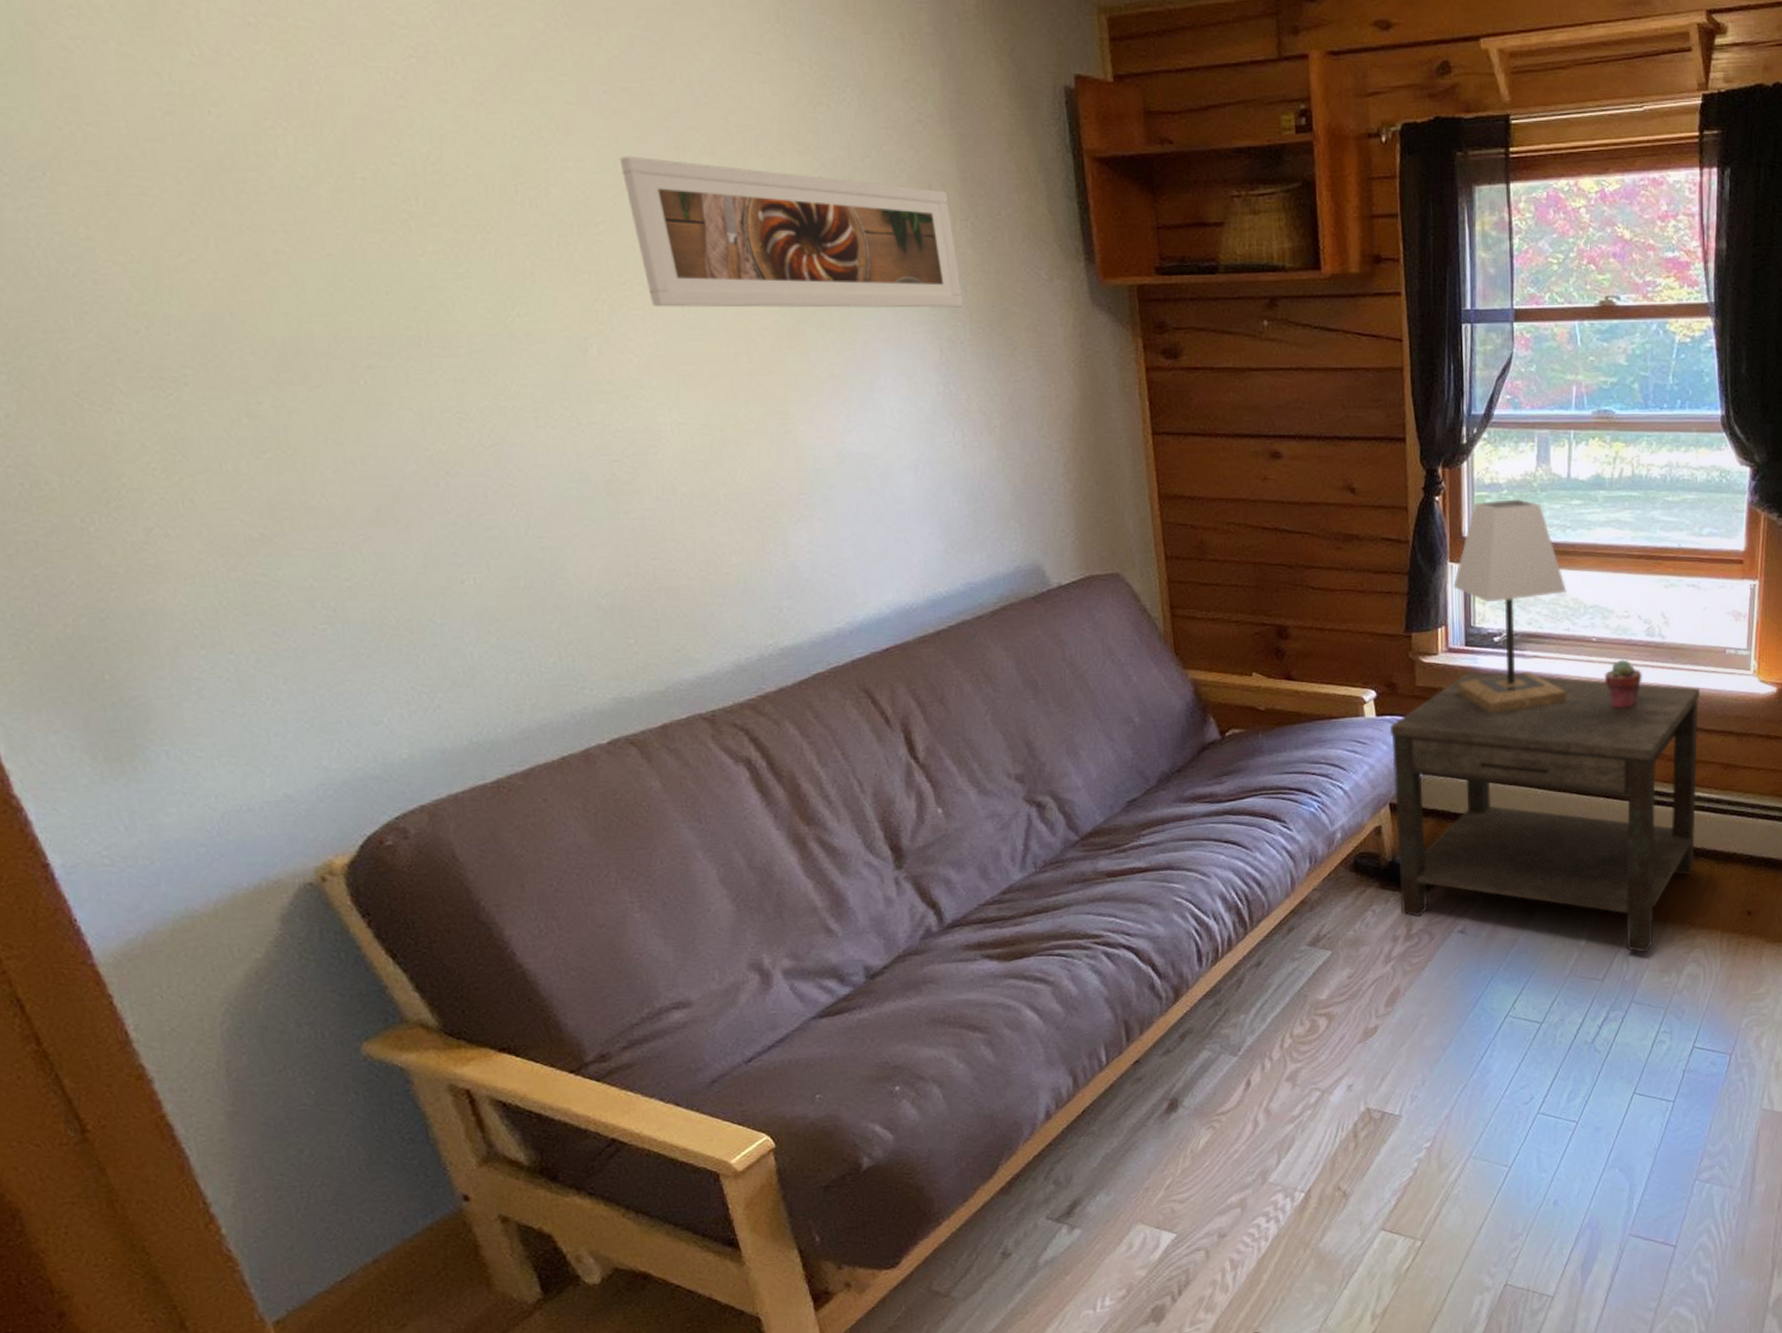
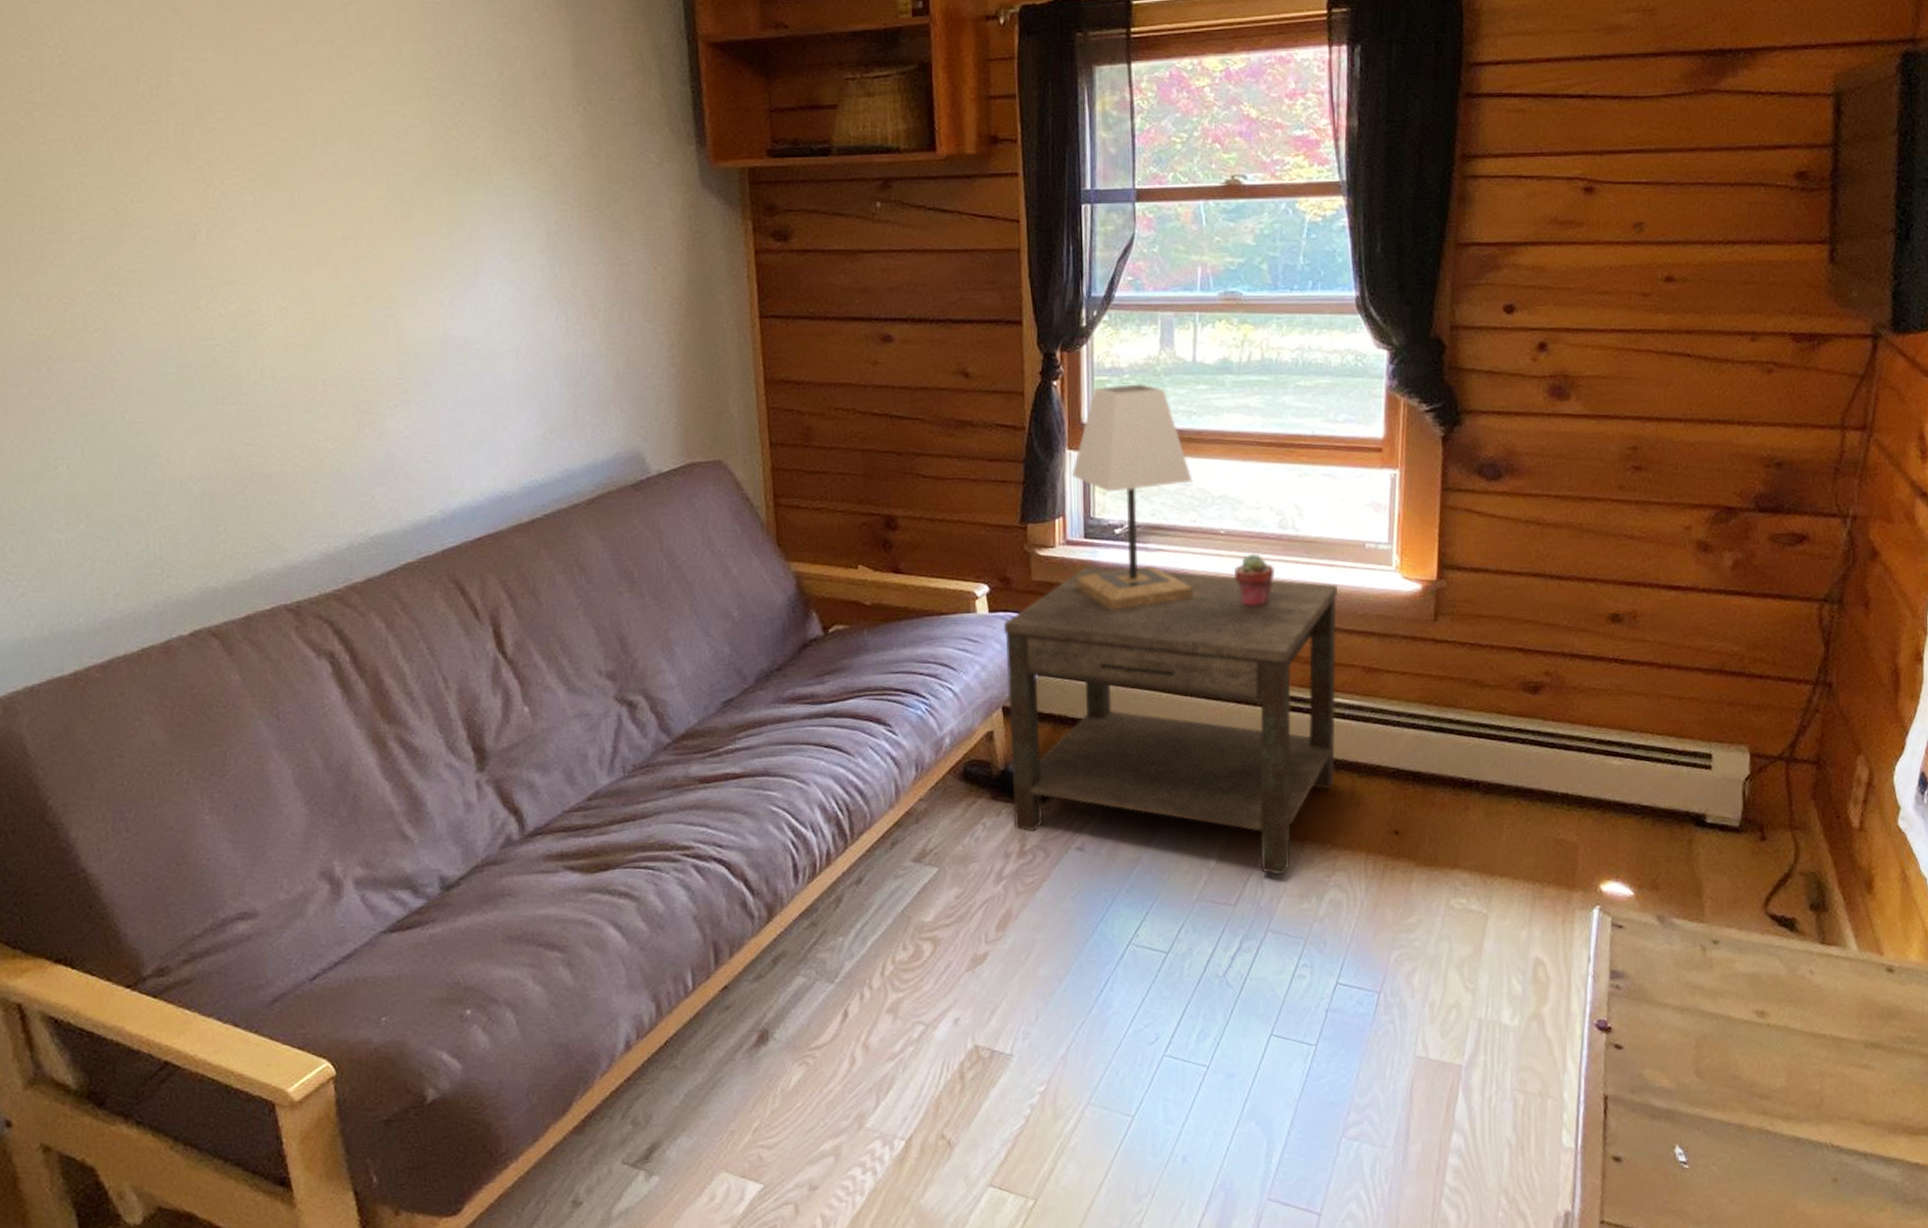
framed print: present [619,156,964,308] -> none [240,46,573,193]

